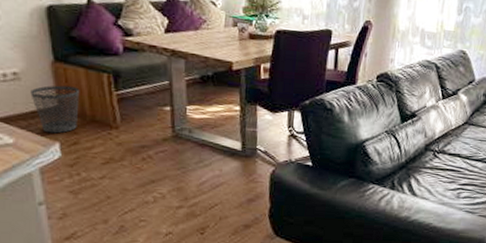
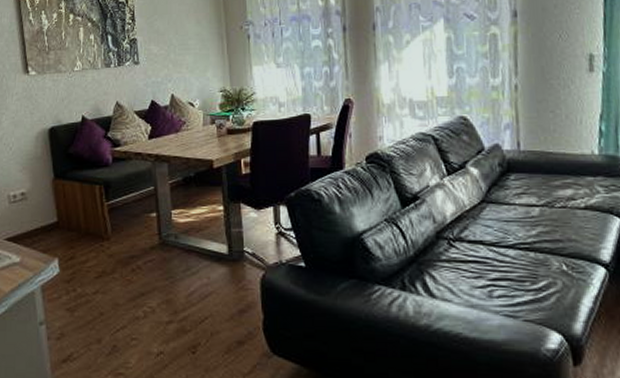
wastebasket: present [30,85,80,134] -> none [35,201,76,249]

